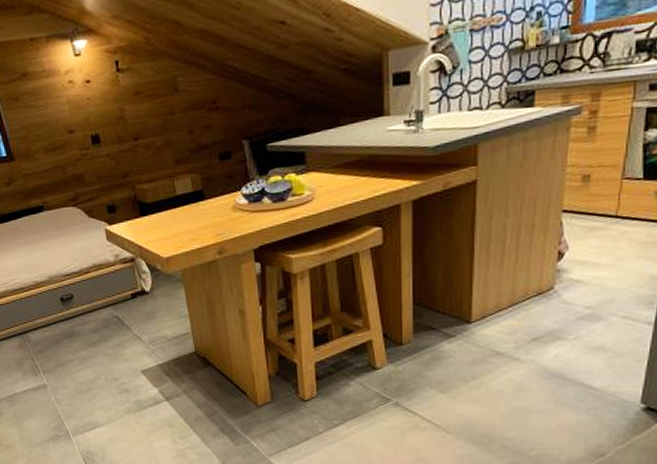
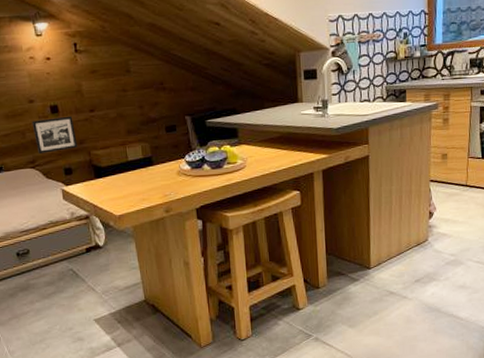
picture frame: none [72,146,121,191] -> present [31,116,78,155]

